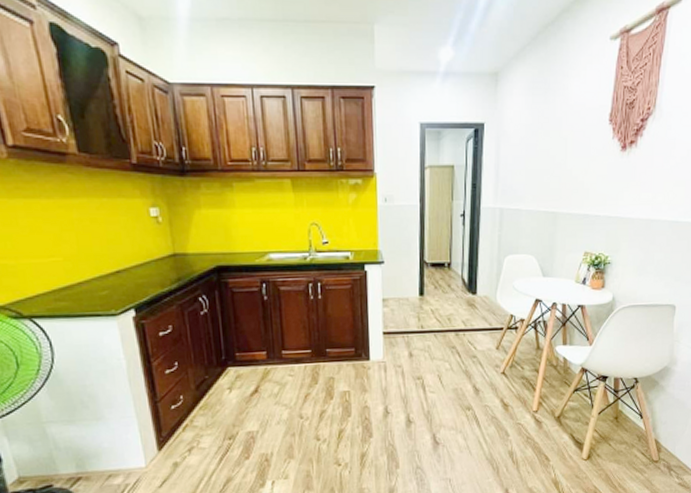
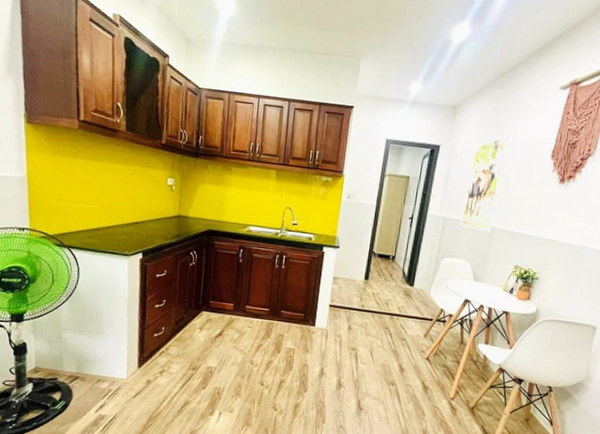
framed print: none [518,101,564,219] -> present [459,135,512,233]

